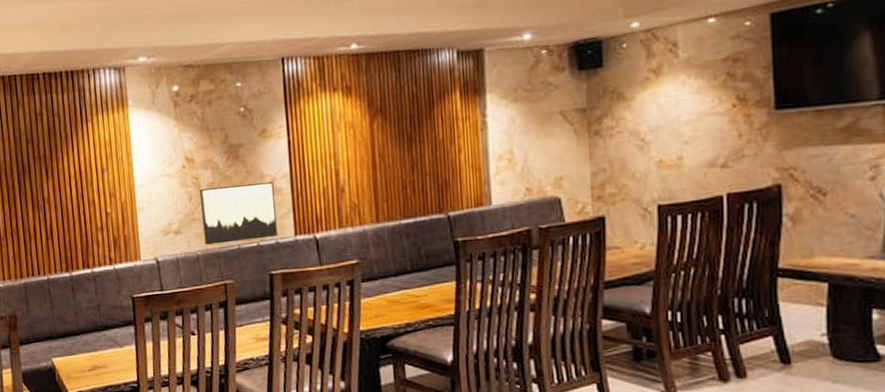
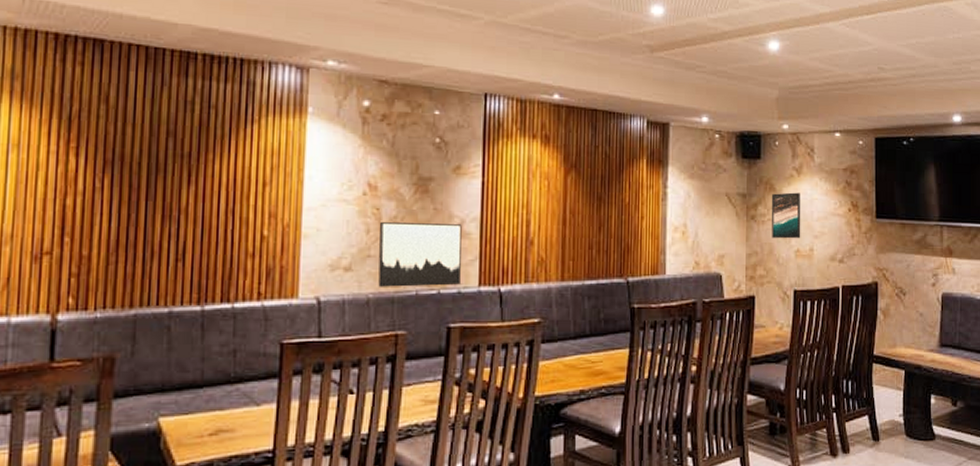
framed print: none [620,96,664,152] -> present [771,192,801,239]

